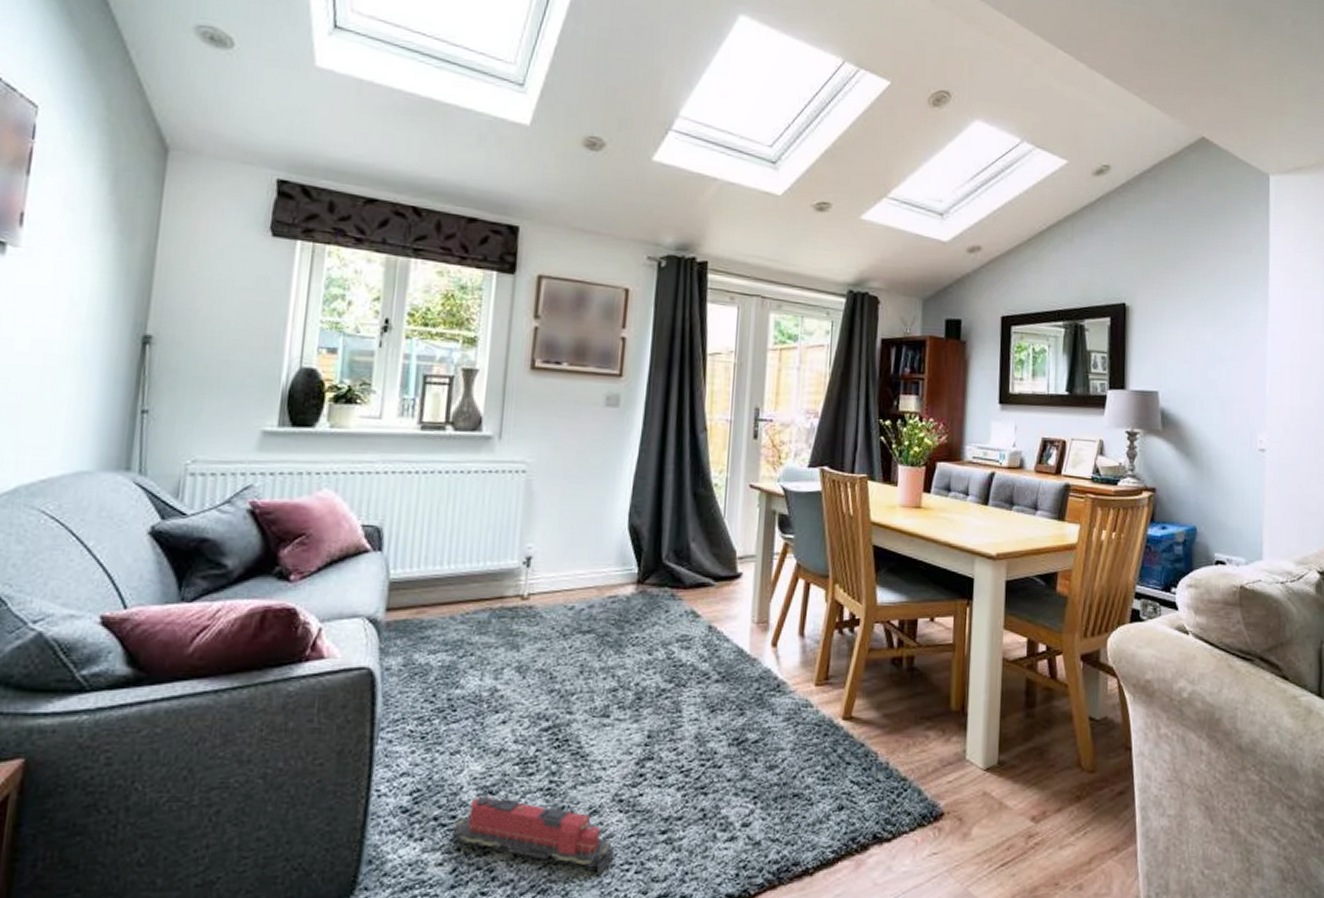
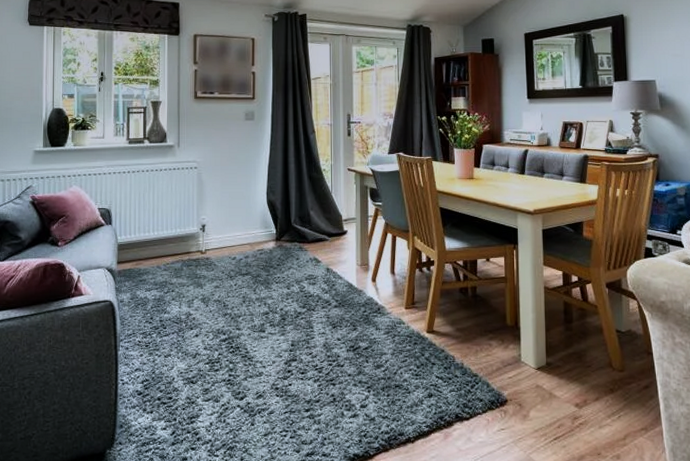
toy train: present [452,796,615,875] -> none [170,384,276,438]

